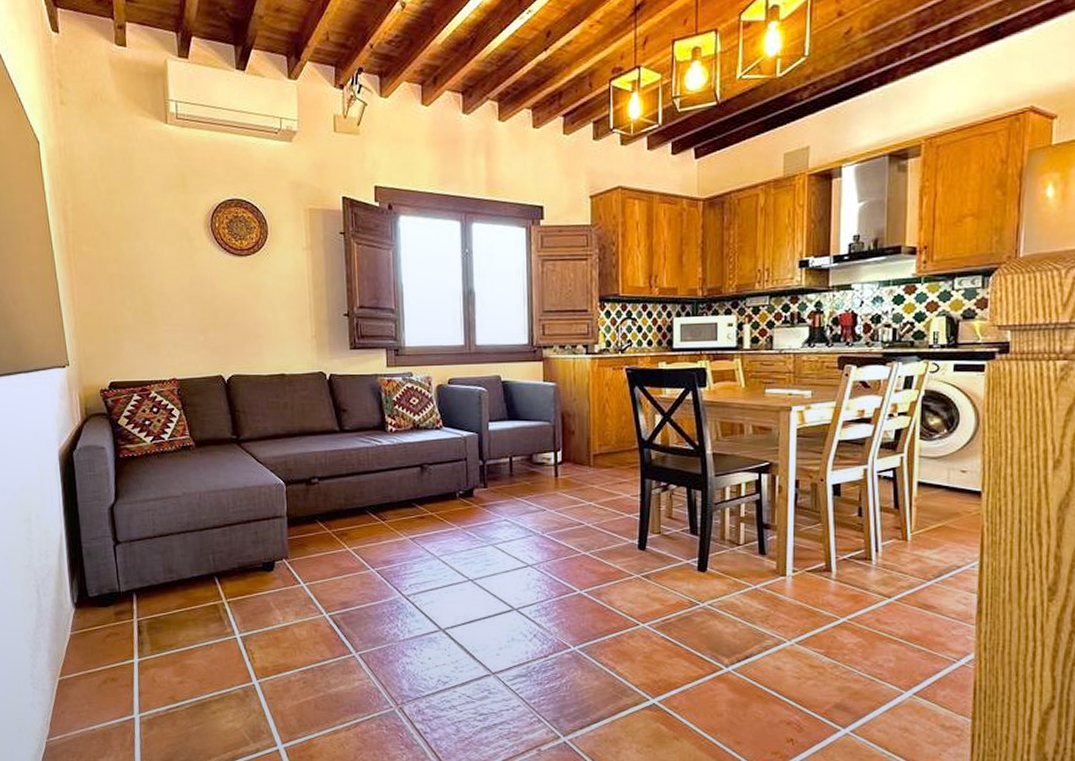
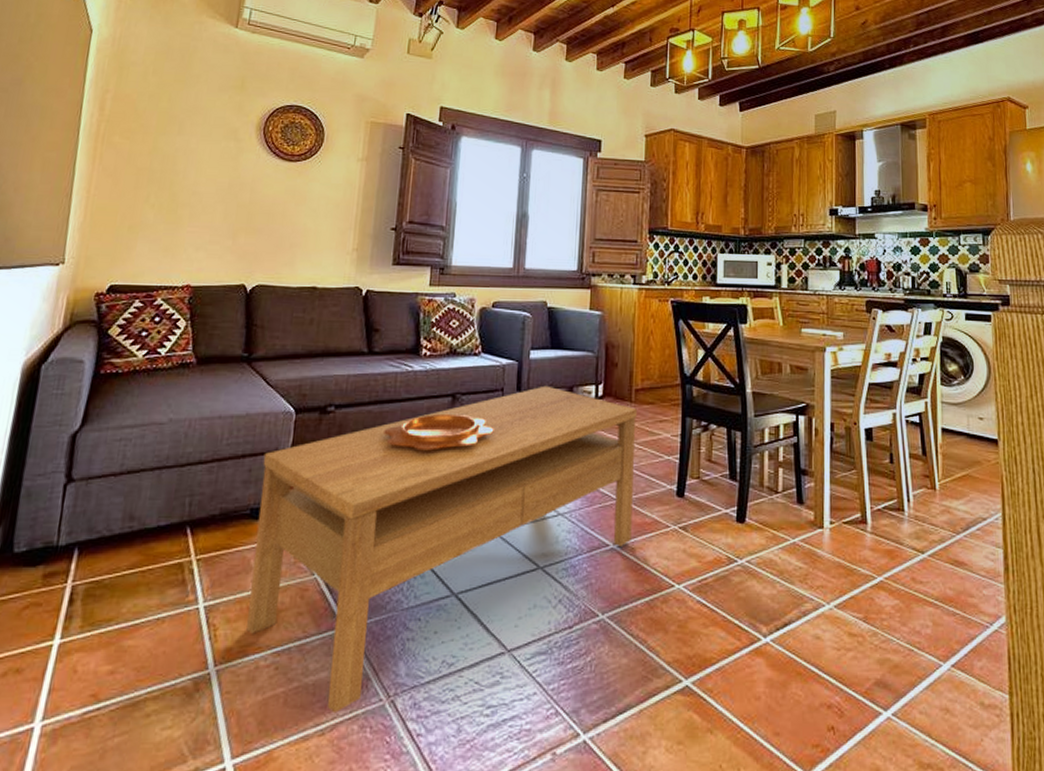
coffee table: none [265,454,597,716] -> present [246,385,637,714]
decorative bowl: none [362,481,462,514] -> present [382,413,494,451]

